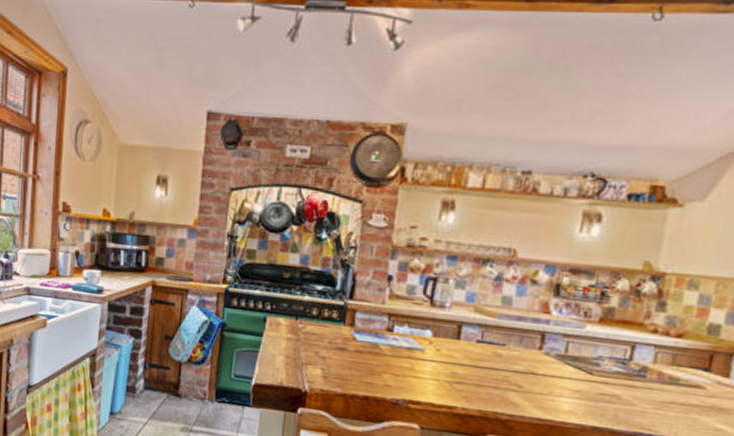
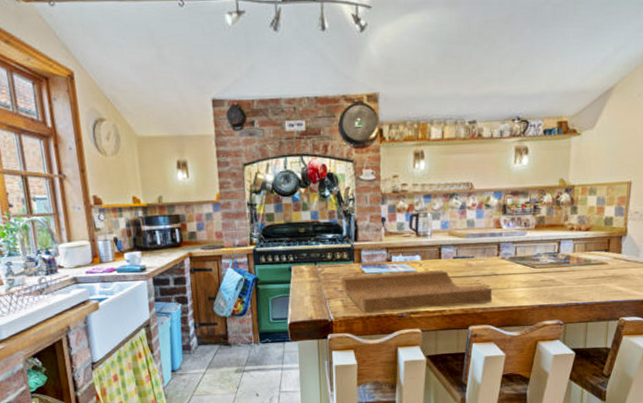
cutting board: none [324,339,527,410] -> present [341,270,493,314]

